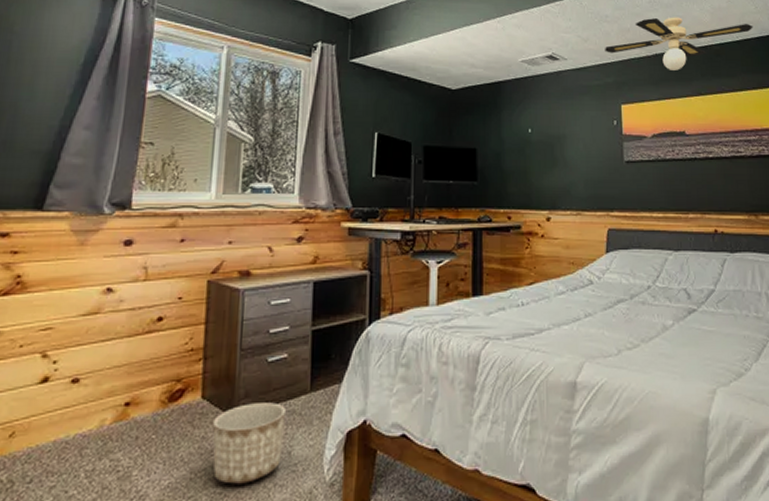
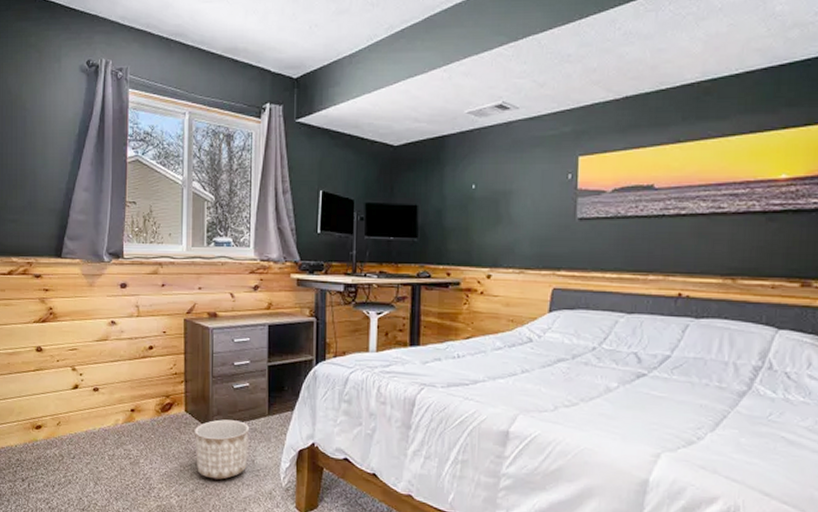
ceiling fan: present [605,17,753,71] -> none [564,50,761,115]

